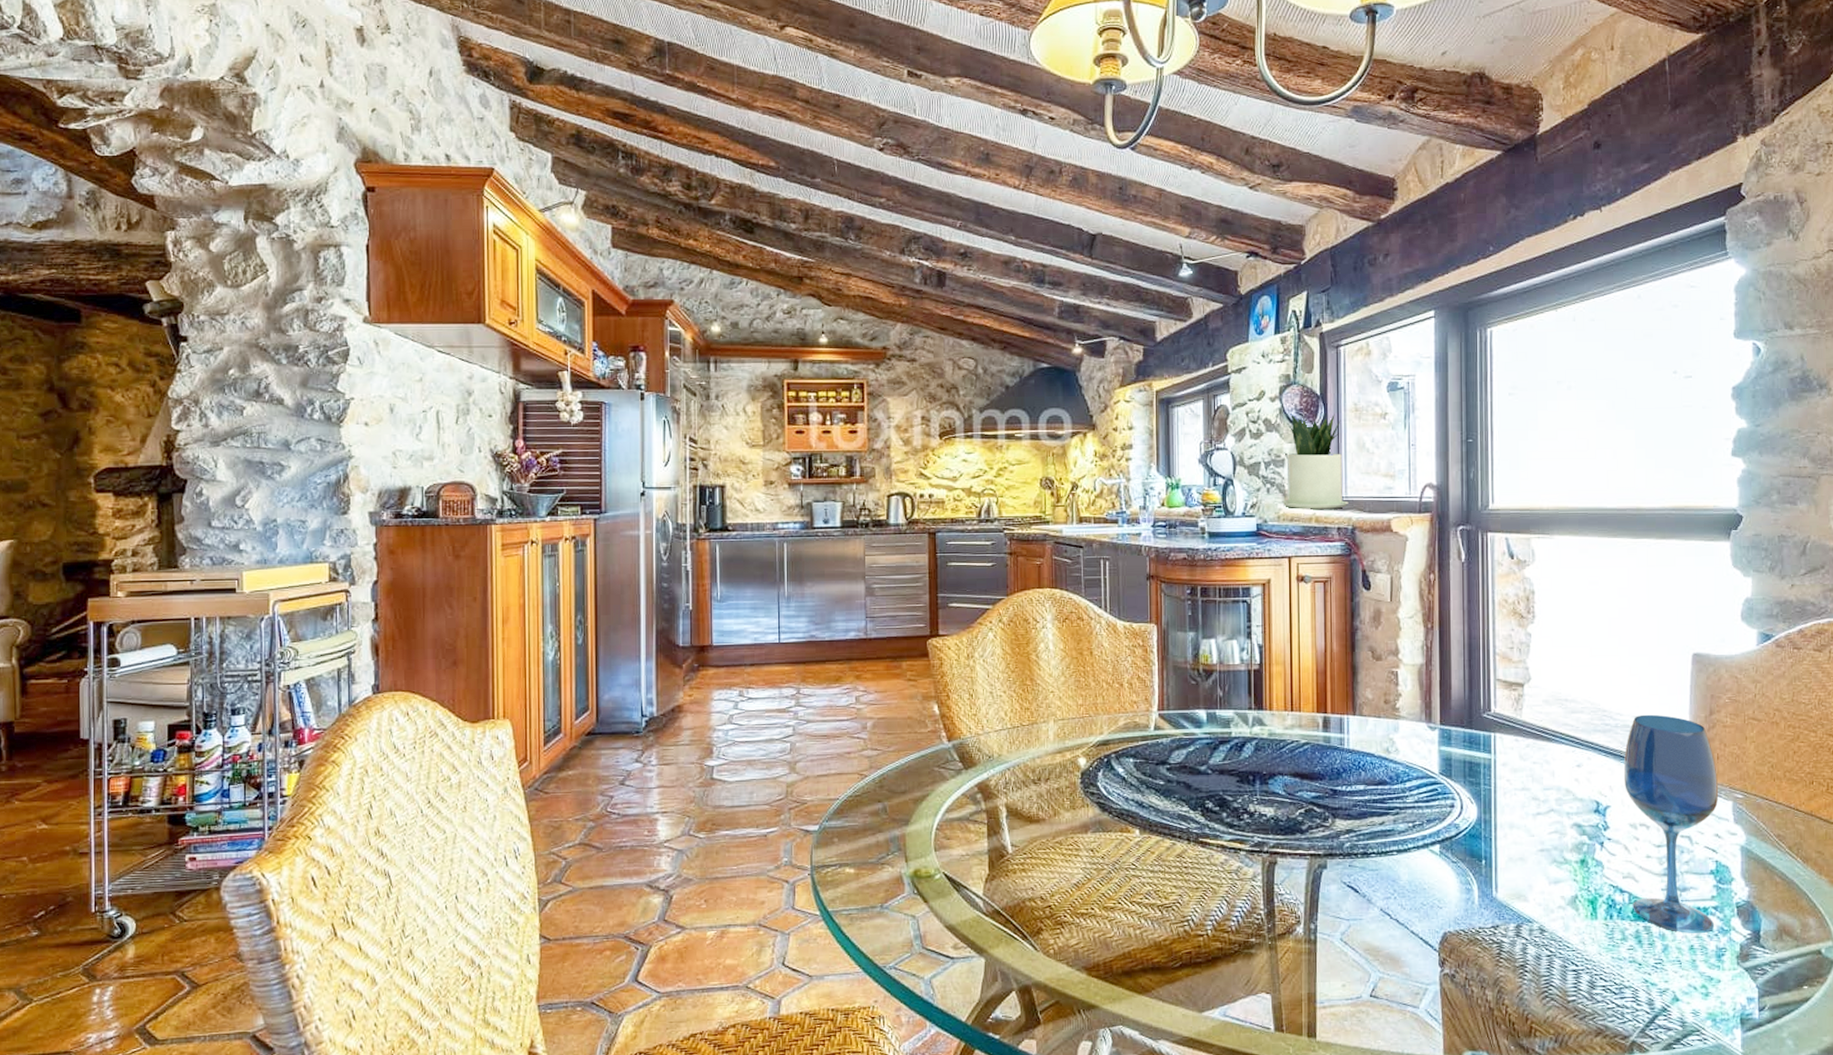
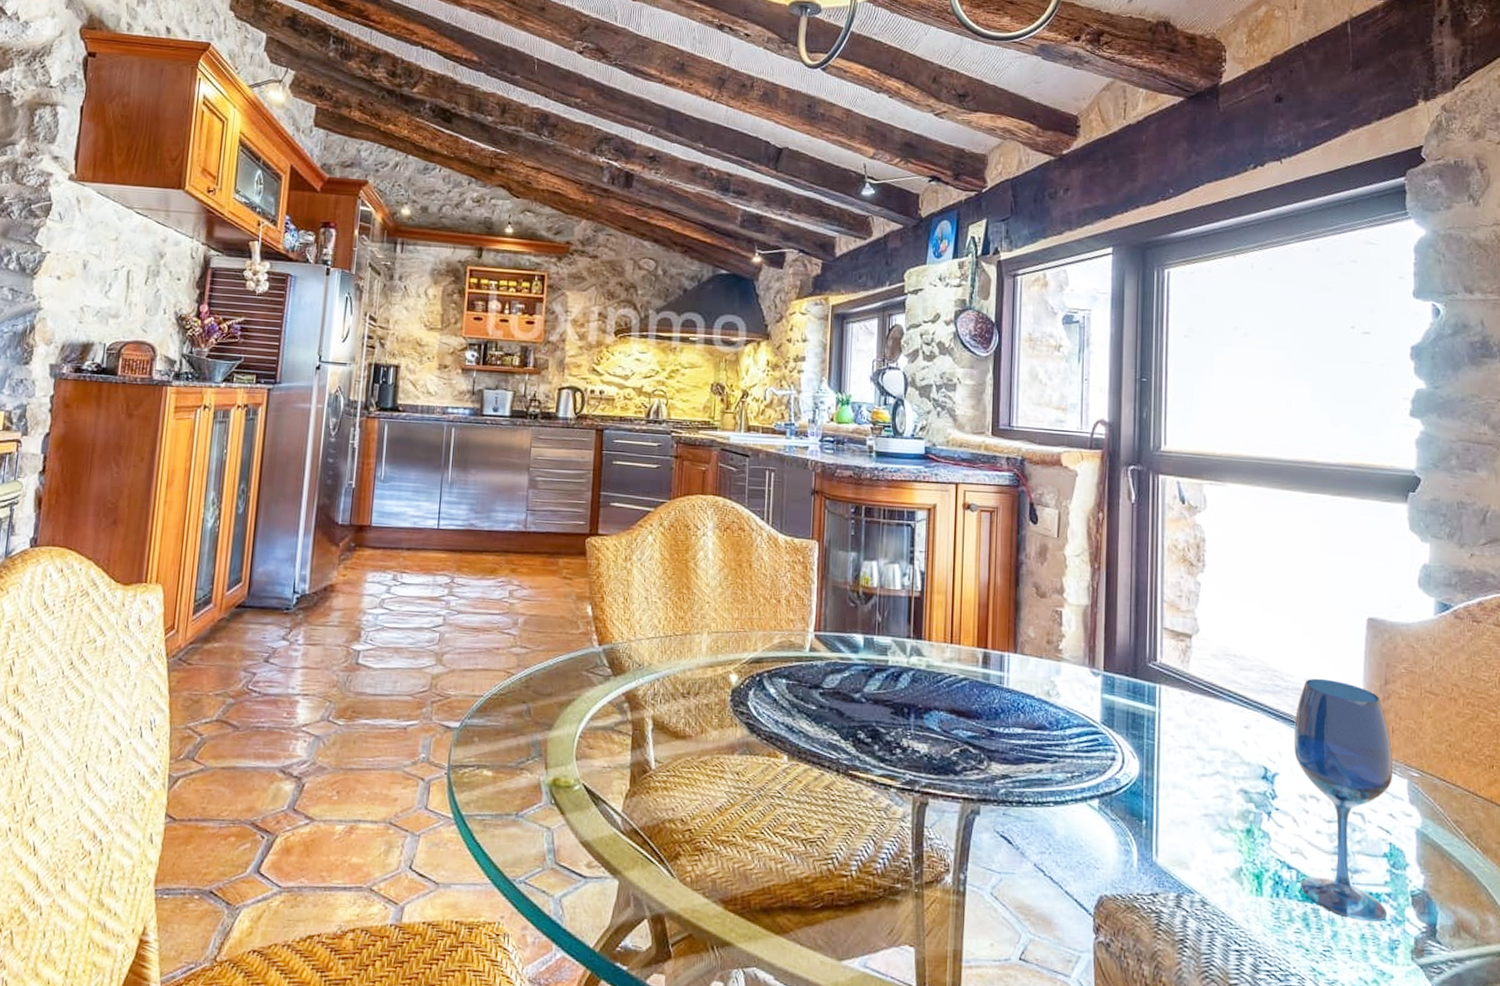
planter: present [1282,413,1349,509] -> none [952,340,1019,438]

